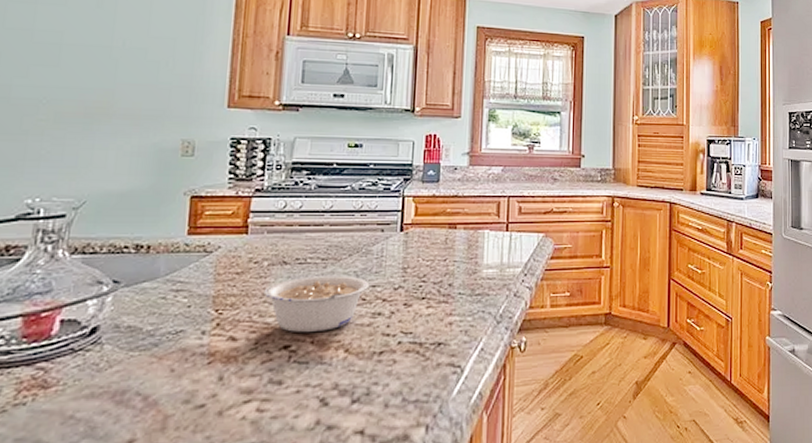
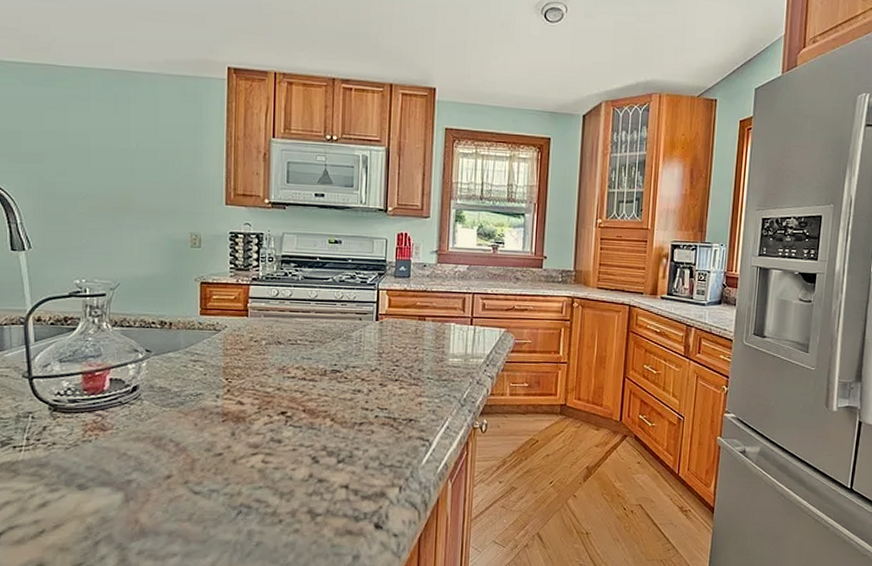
legume: present [263,276,370,333] -> none [263,355,350,403]

